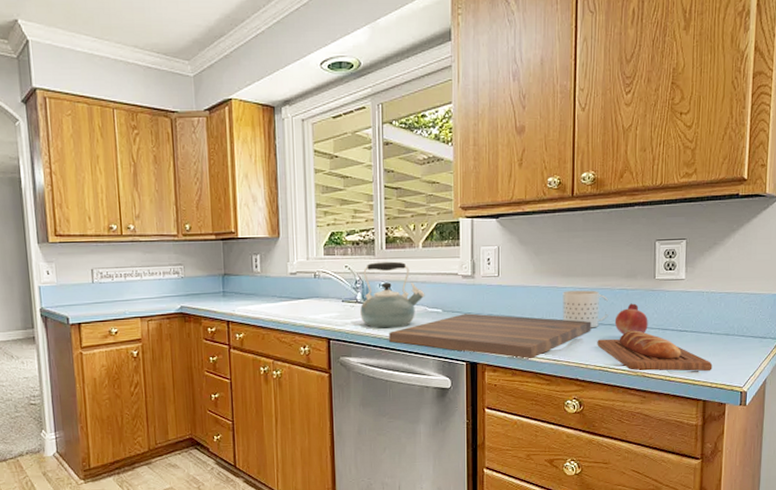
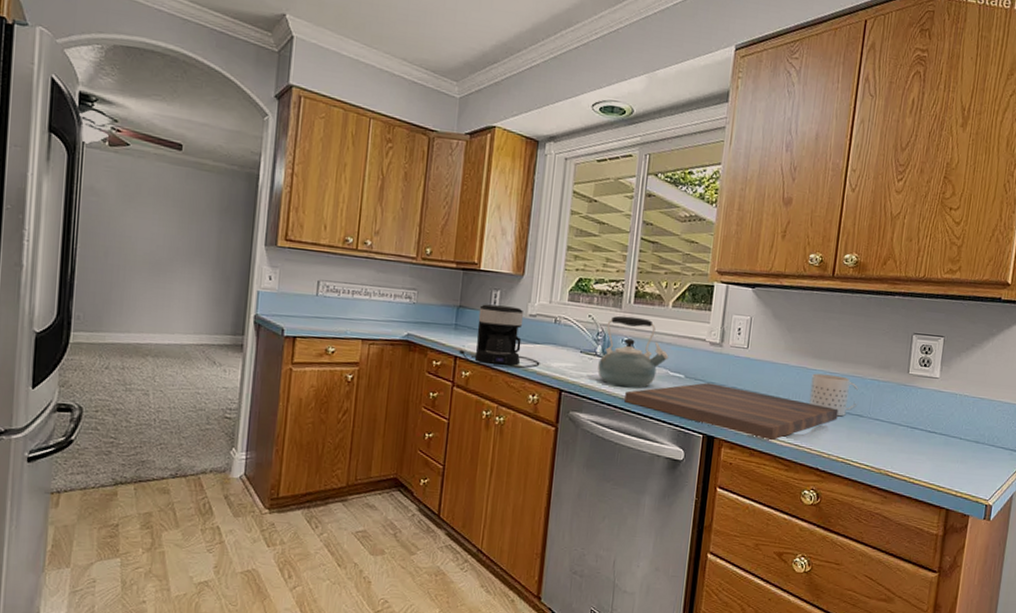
coffee maker: none [230,268,306,326] -> present [459,304,540,369]
bread loaf: present [597,330,713,372] -> none [842,424,959,479]
fruit: present [614,303,648,334] -> none [862,395,898,429]

